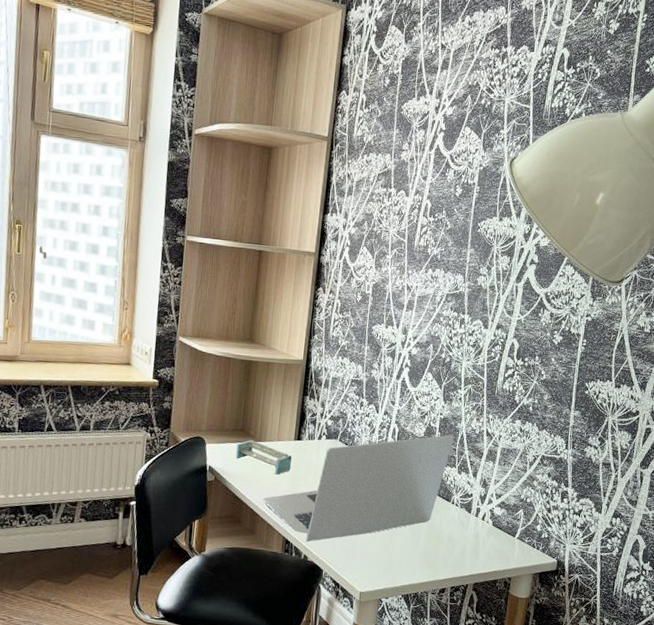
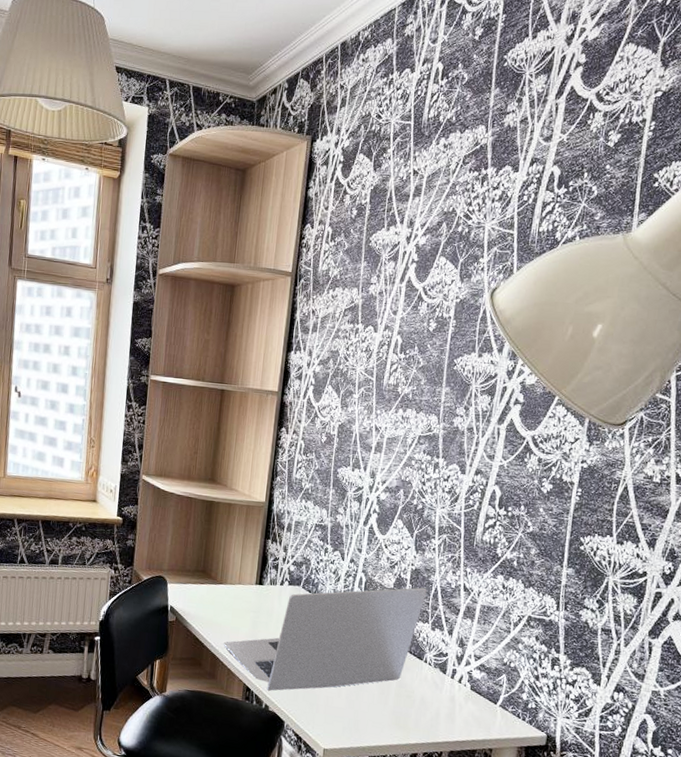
shelf: present [236,439,292,475] -> none [197,581,253,619]

